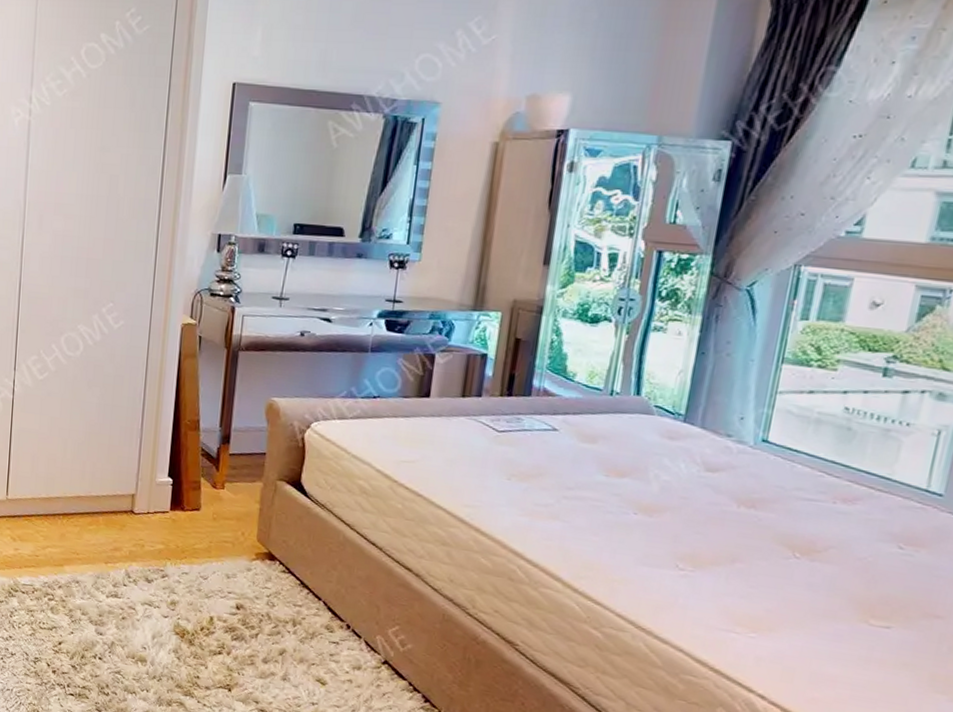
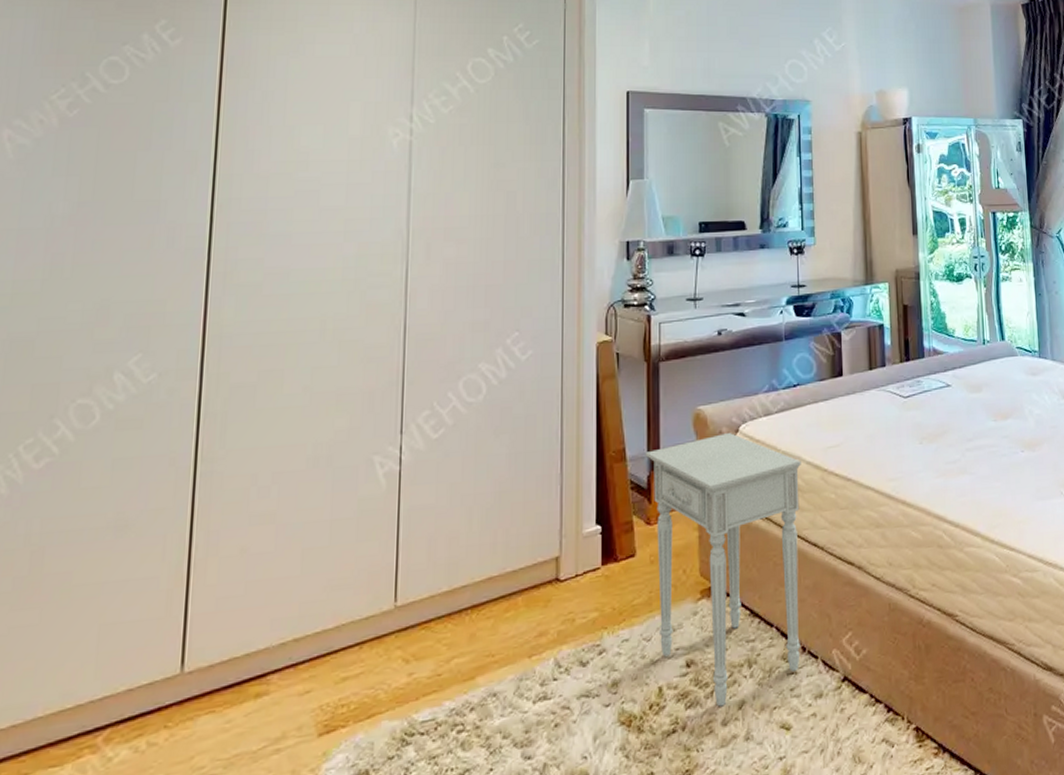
nightstand: none [215,426,371,648] -> present [645,433,801,707]

